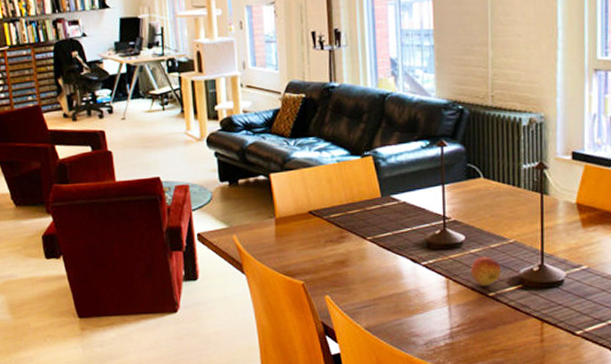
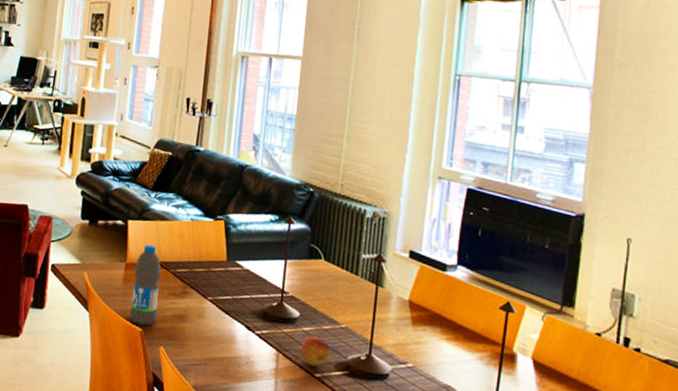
water bottle: none [285,194,318,278] -> present [129,244,162,326]

